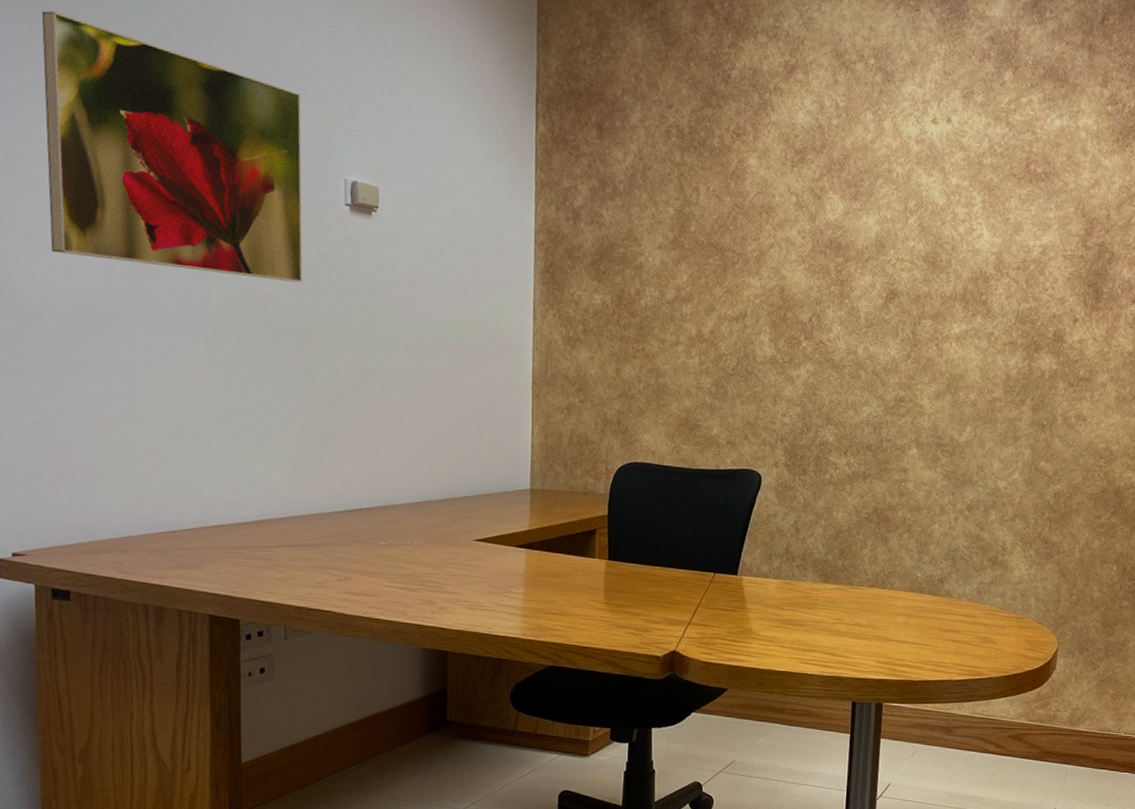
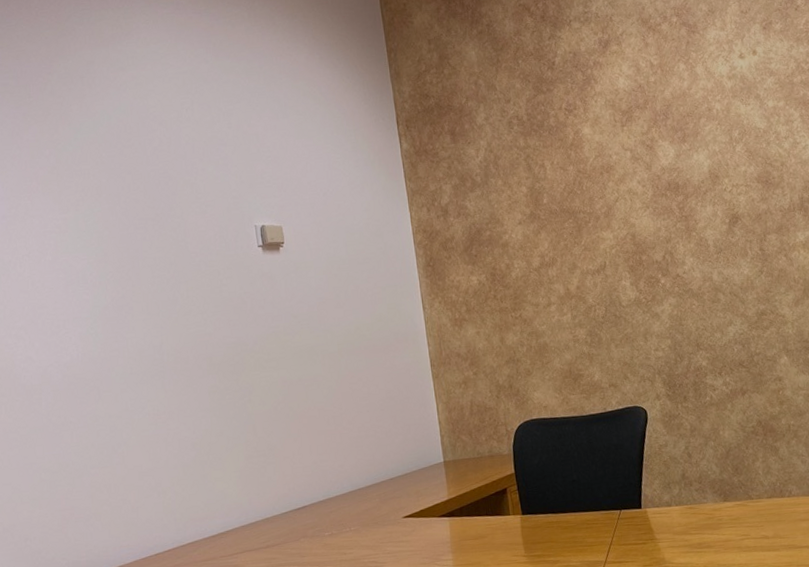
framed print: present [41,10,303,283] -> none [18,146,233,336]

